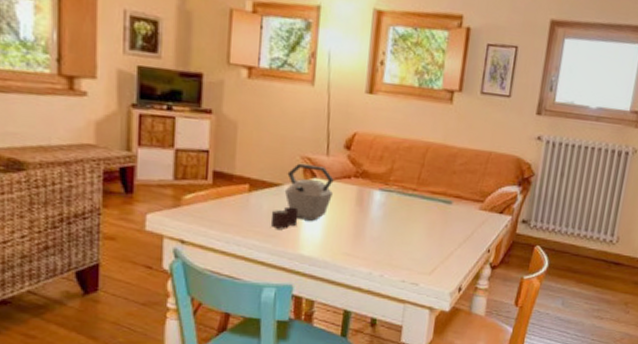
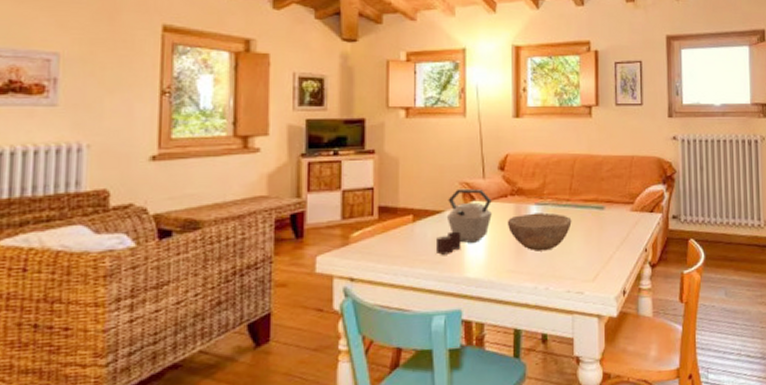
bowl: none [347,198,416,239] -> present [507,212,572,251]

